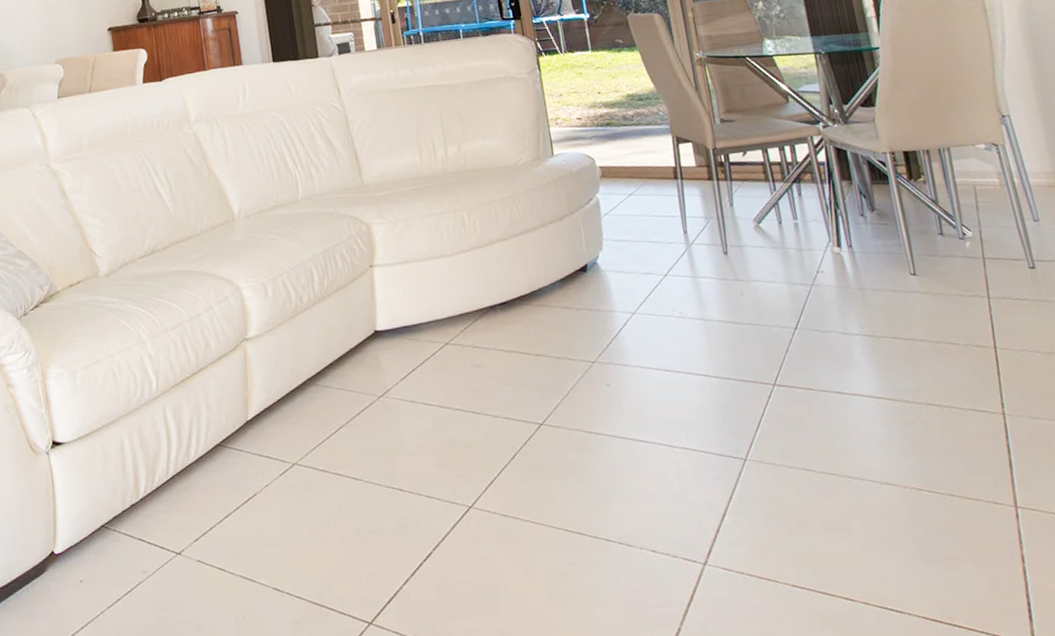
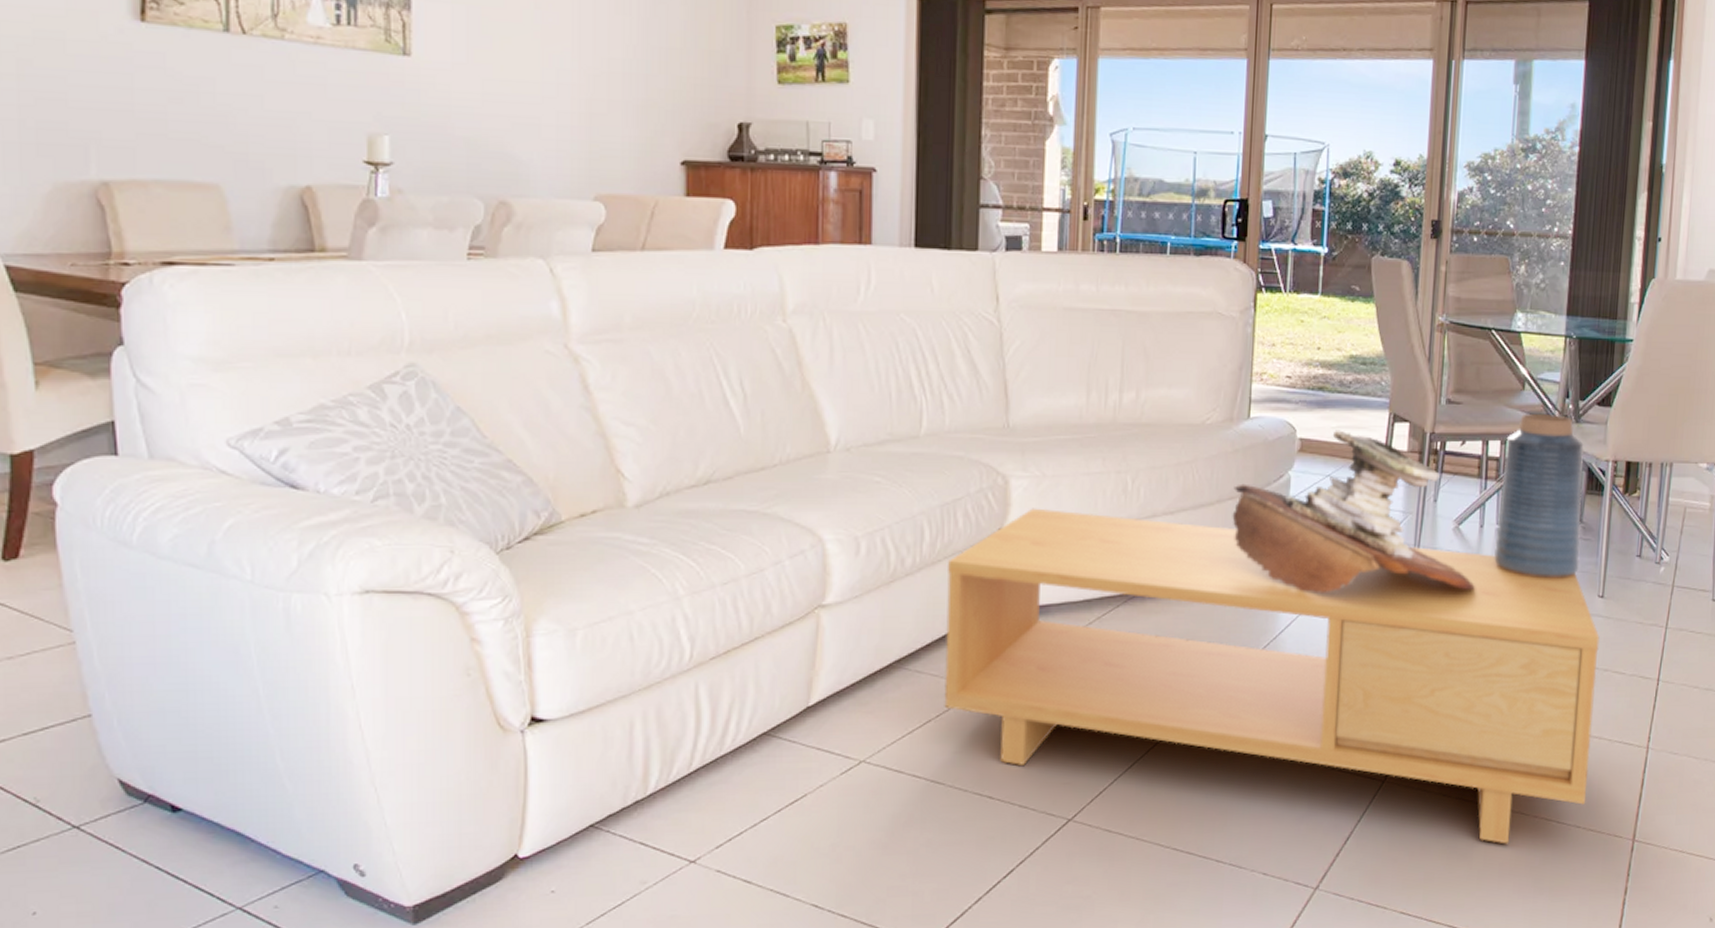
coffee table: none [335,245,954,515] -> present [944,508,1600,844]
decorative bowl: none [552,156,788,295] -> present [1232,430,1475,593]
vase: none [783,119,884,264] -> present [1494,413,1584,579]

